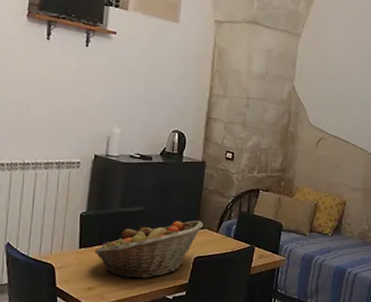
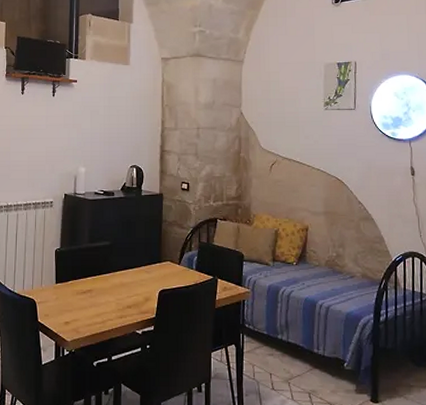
fruit basket: present [95,220,204,279] -> none [69,253,166,313]

